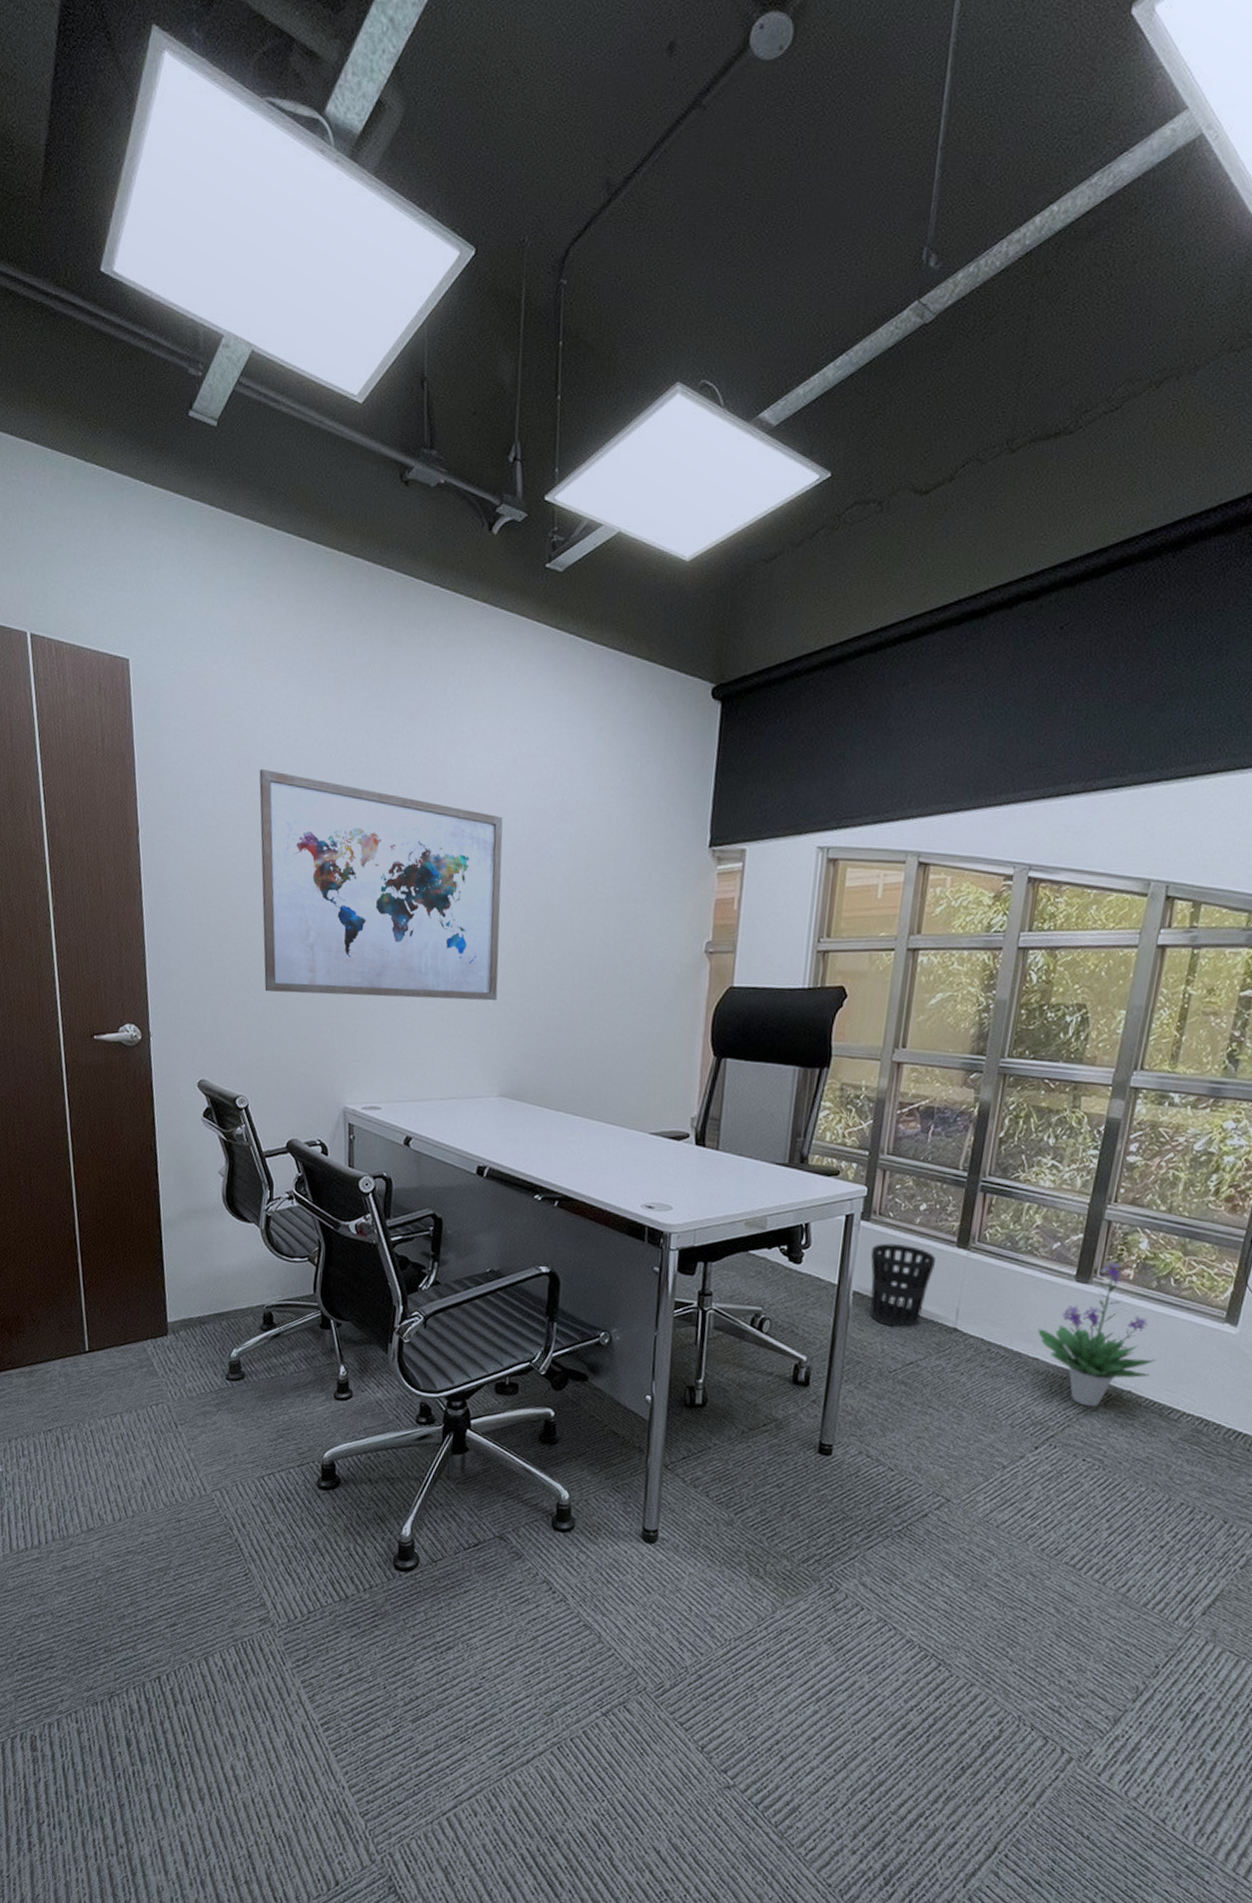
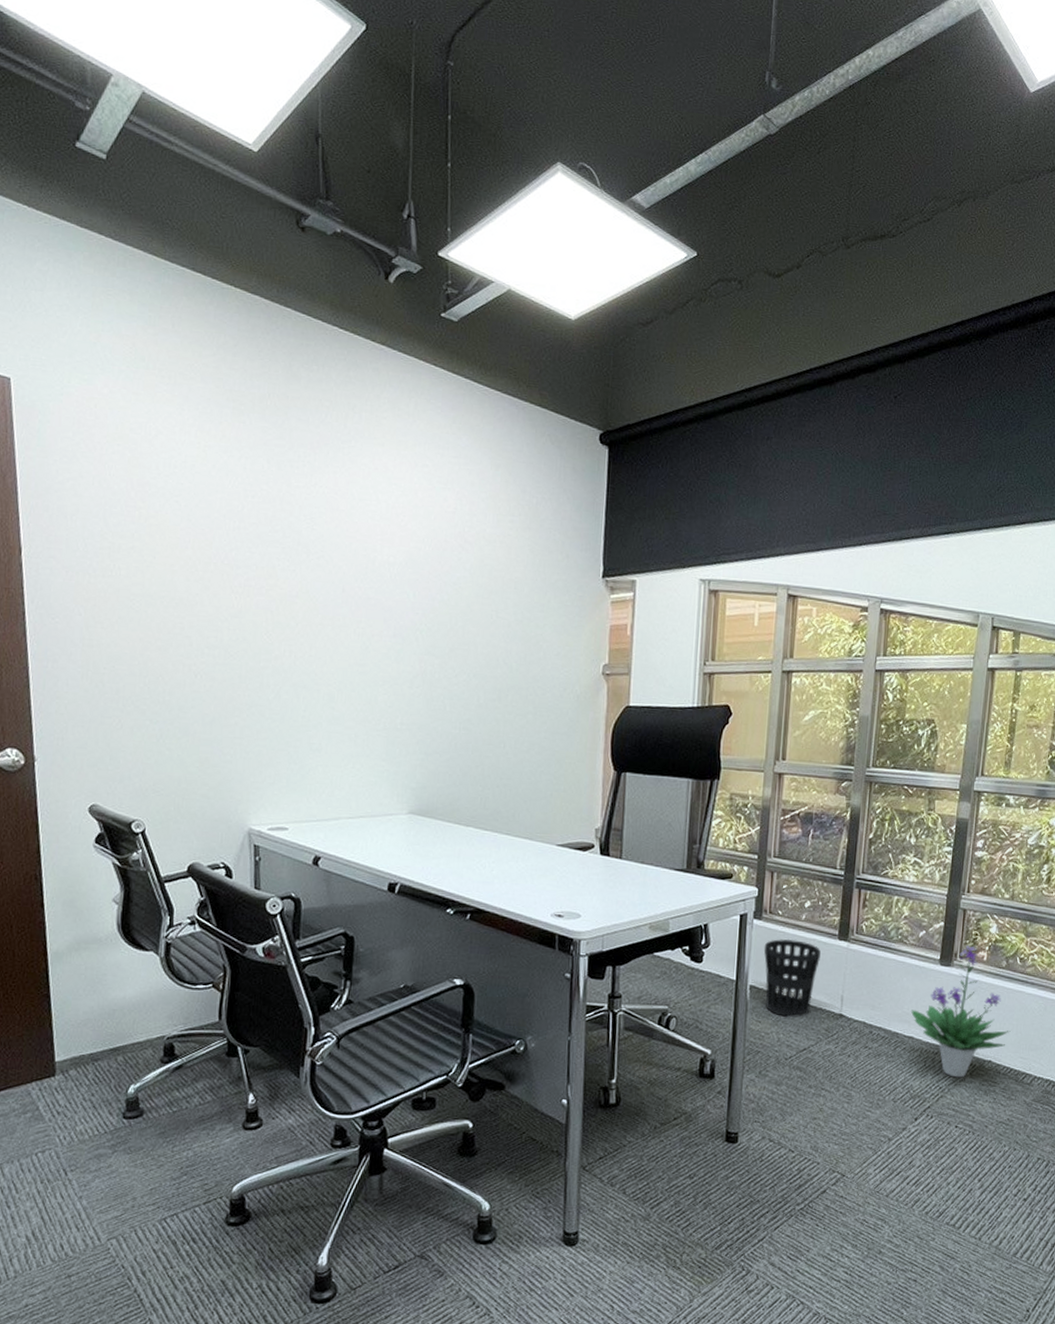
wall art: present [259,769,503,1001] -> none [154,493,406,722]

